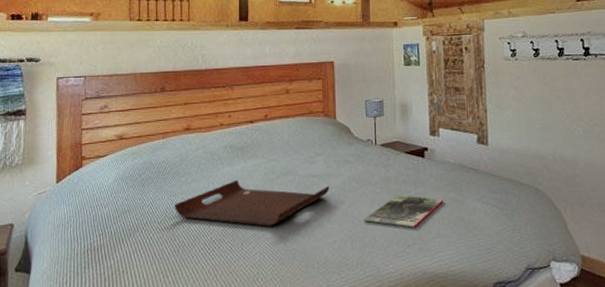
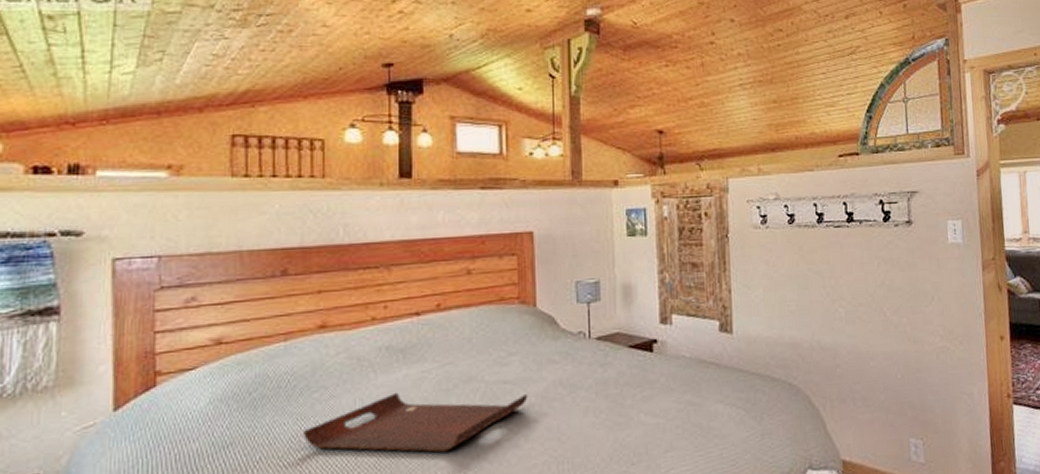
magazine: present [364,195,444,228] -> none [574,400,678,442]

